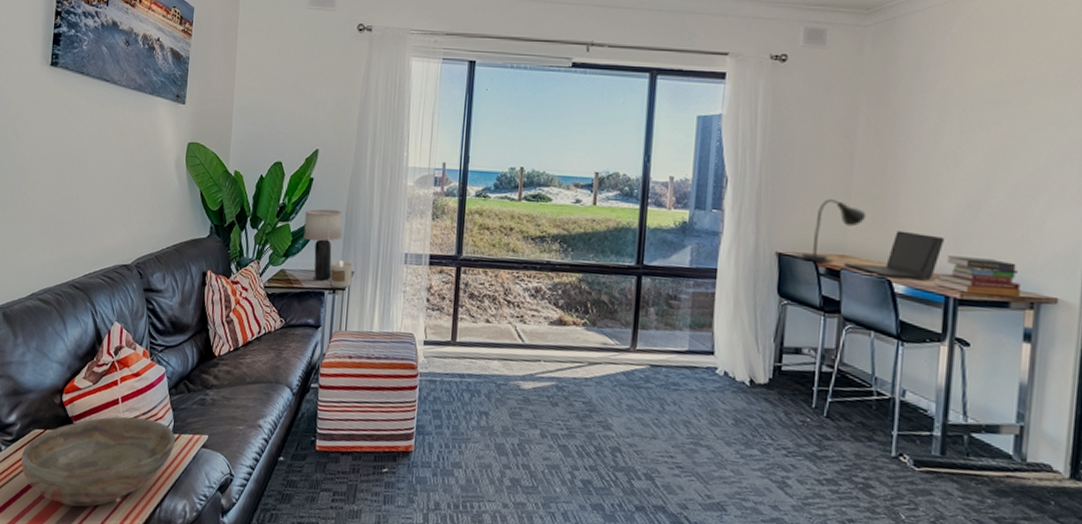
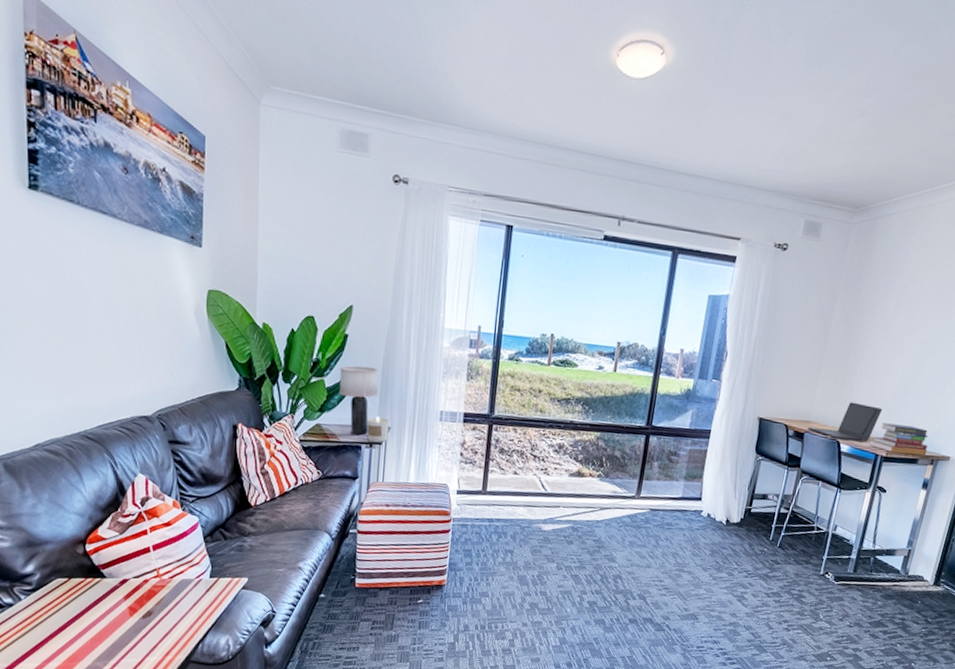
bowl: present [21,416,175,508] -> none [45,563,214,648]
desk lamp: present [795,198,867,263] -> none [772,373,830,427]

